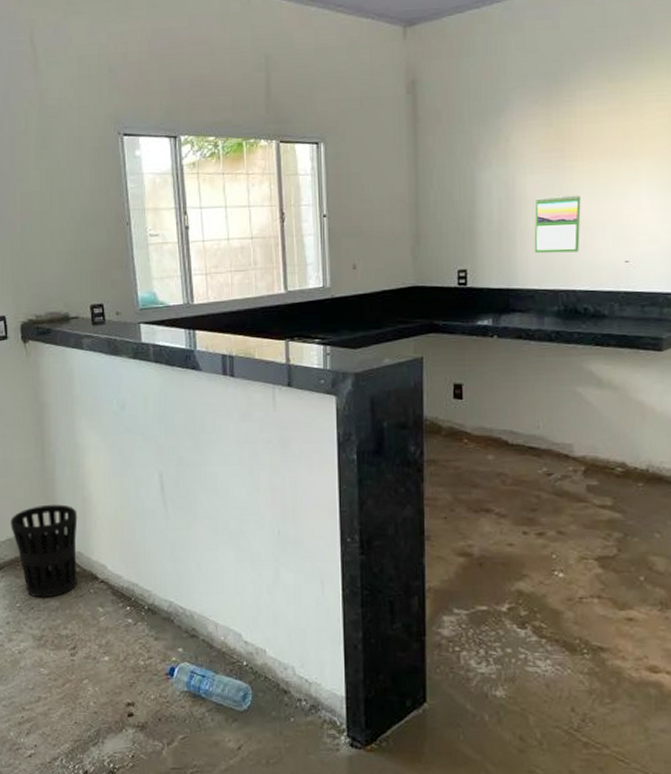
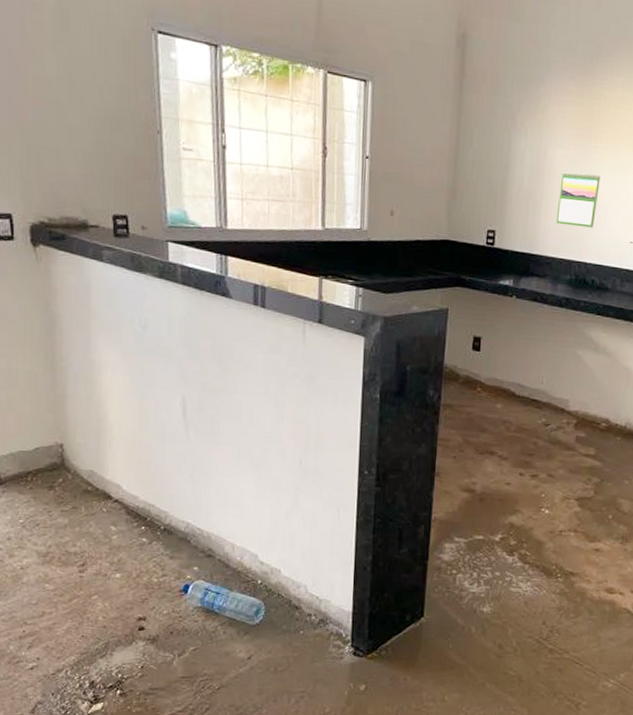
wastebasket: present [10,504,78,598] -> none [14,420,91,515]

